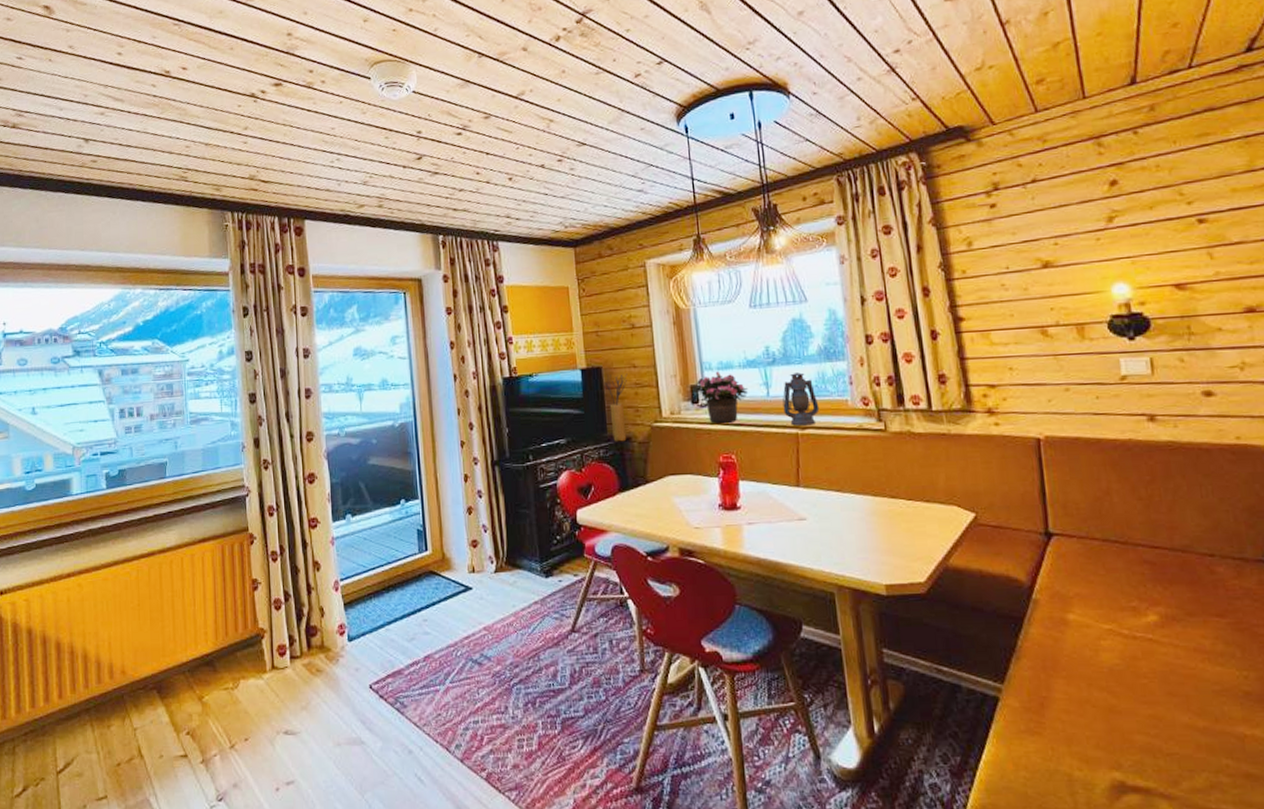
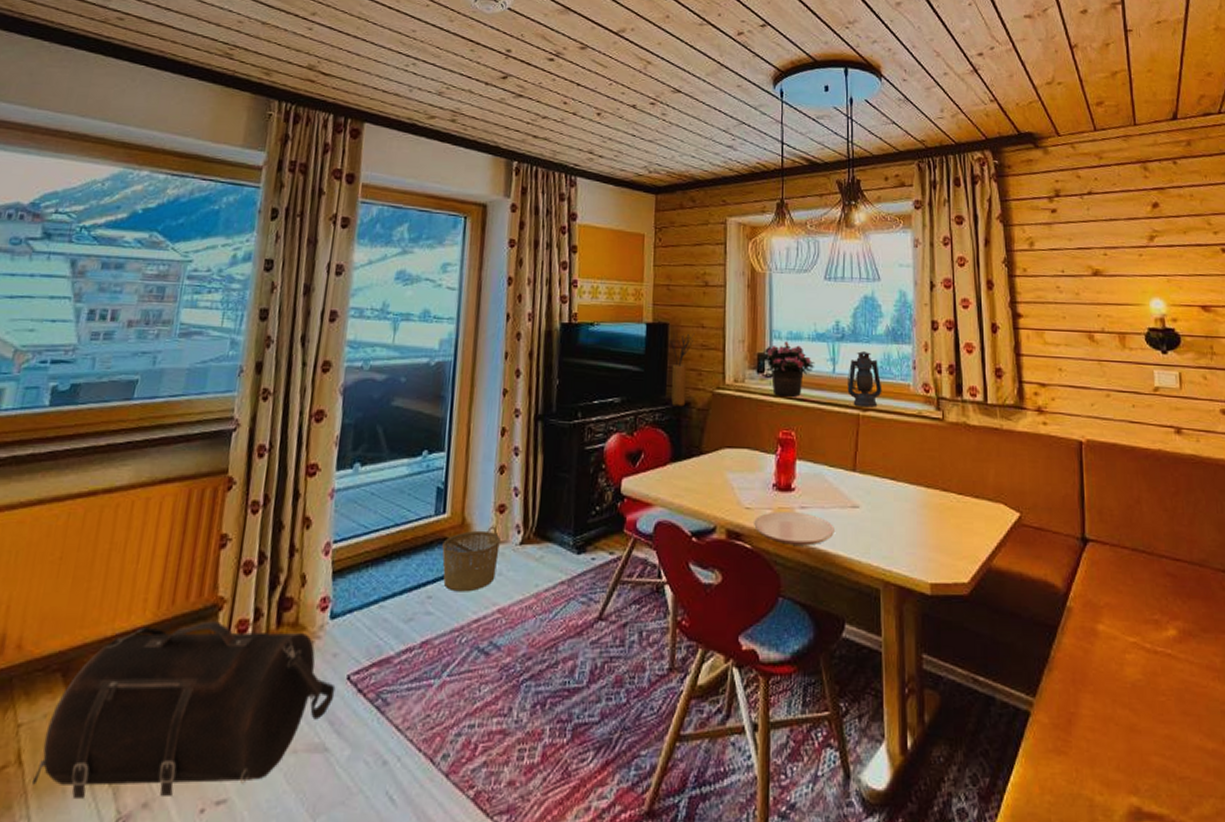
duffel bag: none [152,647,362,781] -> present [31,621,336,798]
basket: none [429,558,478,615] -> present [442,526,500,592]
plate: none [703,528,784,558] -> present [753,511,834,546]

